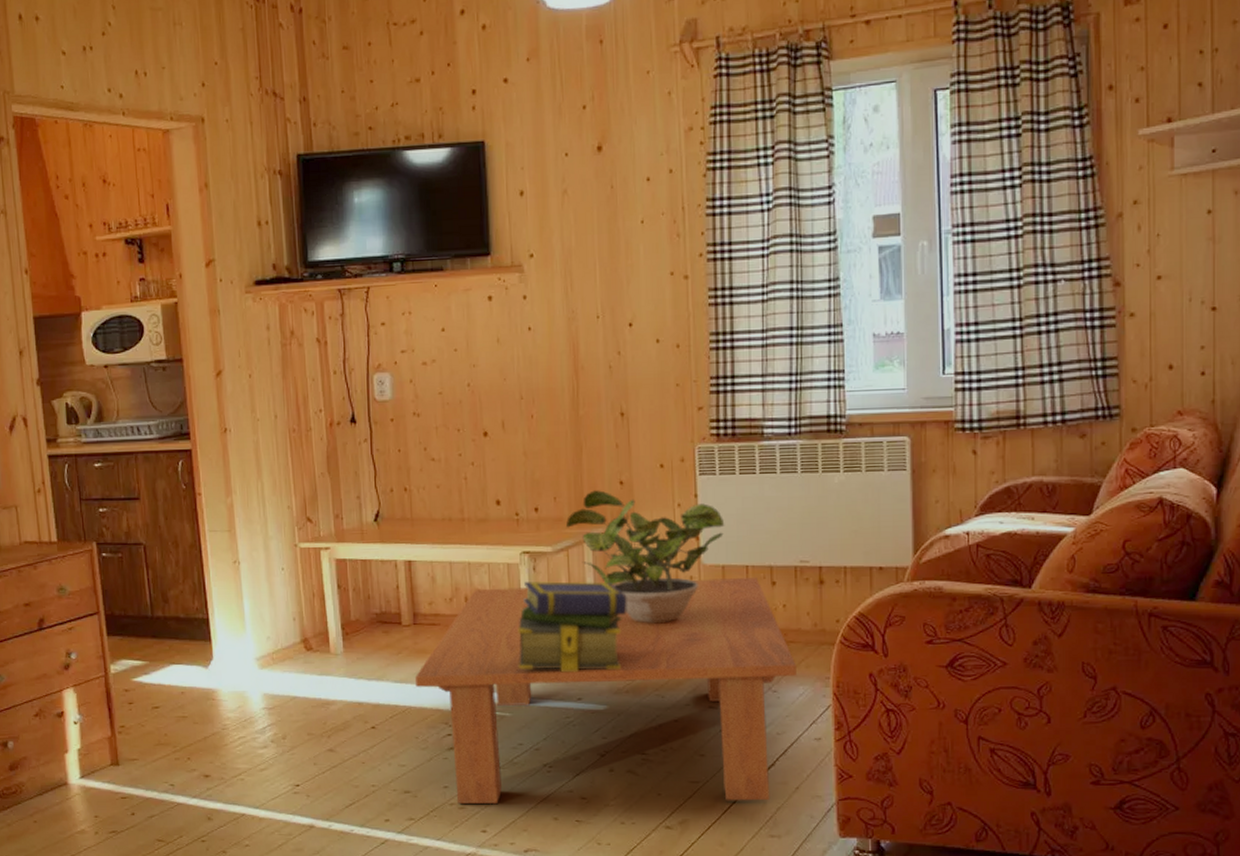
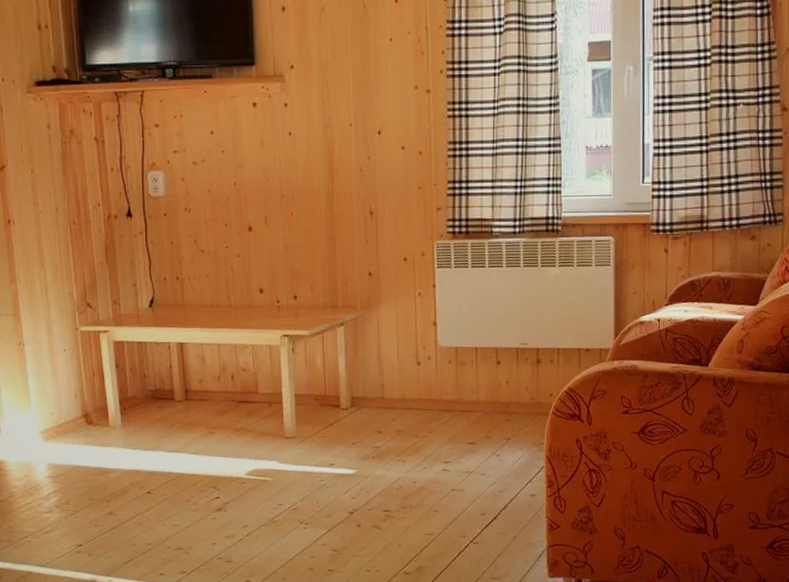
coffee table: present [414,578,796,804] -> none [186,358,516,558]
stack of books: present [518,581,627,673] -> none [278,361,374,441]
potted plant: present [566,490,725,624] -> none [322,280,459,398]

